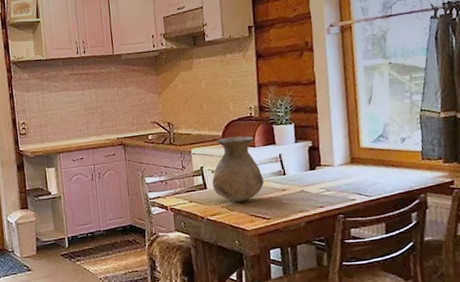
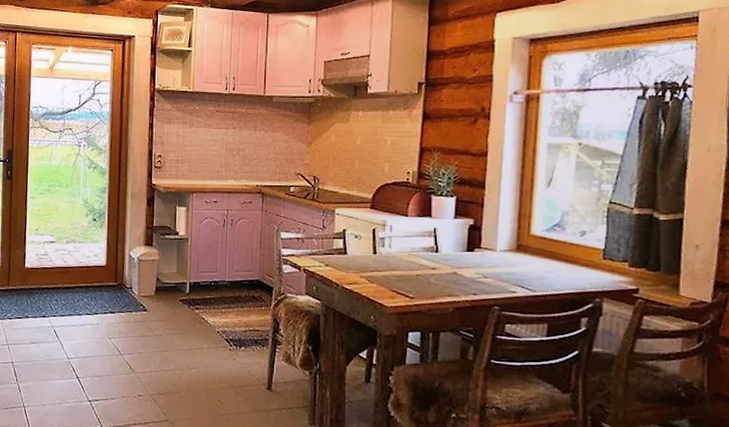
vase: present [212,136,264,202] -> none [353,201,412,275]

